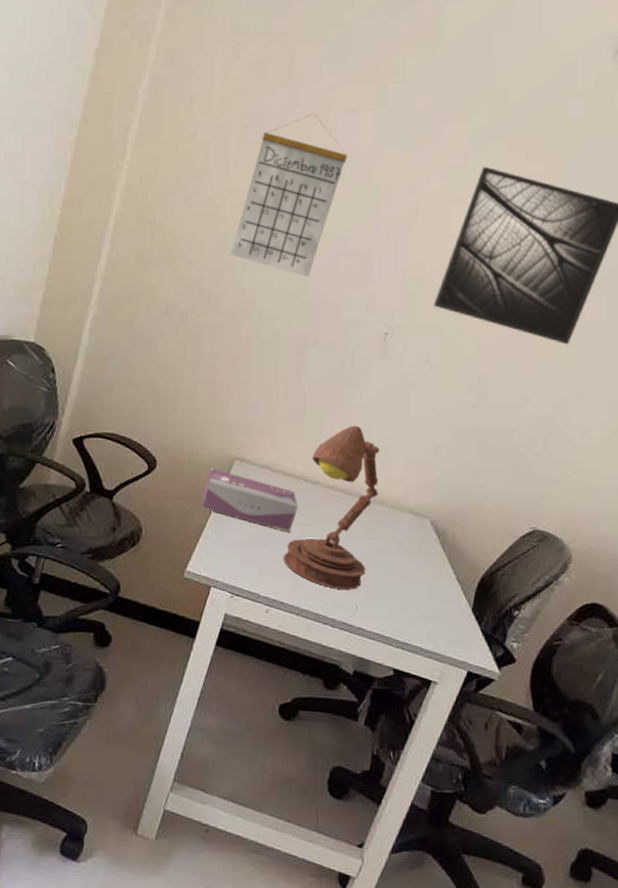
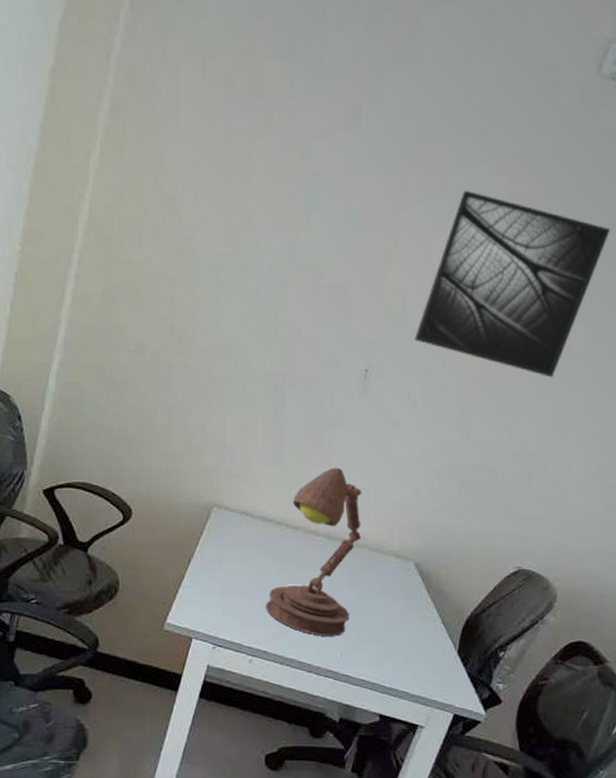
tissue box: present [201,468,299,533] -> none [180,516,280,580]
calendar: present [231,114,348,277] -> none [202,136,323,312]

